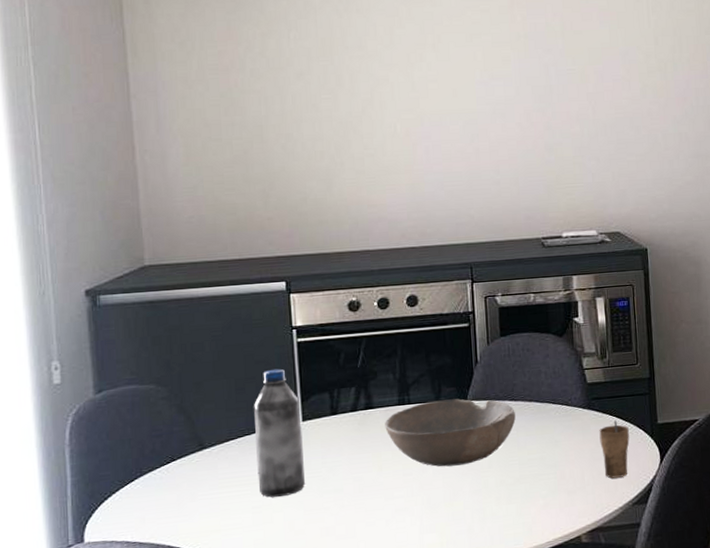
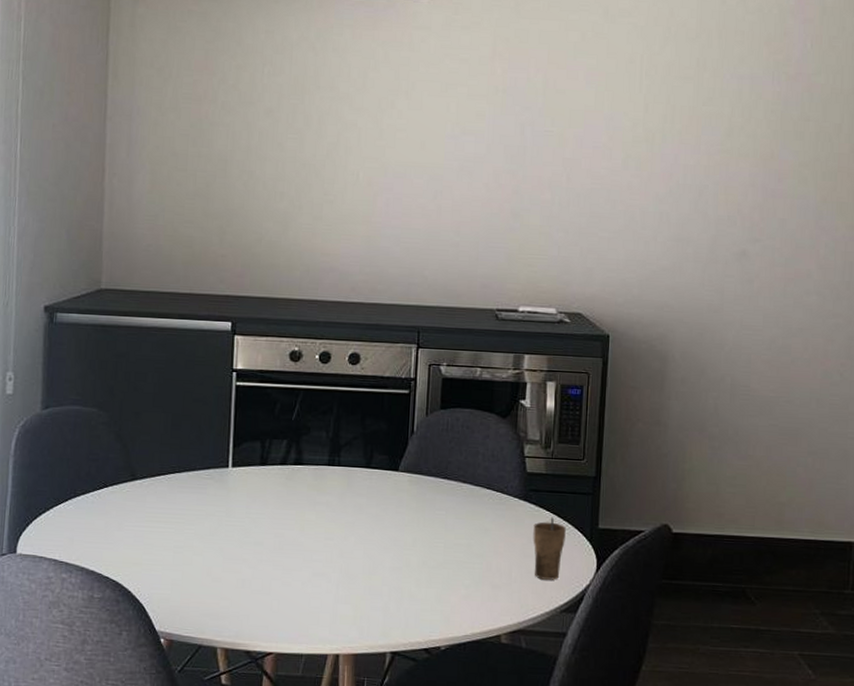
water bottle: present [253,368,306,497] -> none [182,409,231,540]
bowl: present [385,398,516,467] -> none [312,466,447,539]

